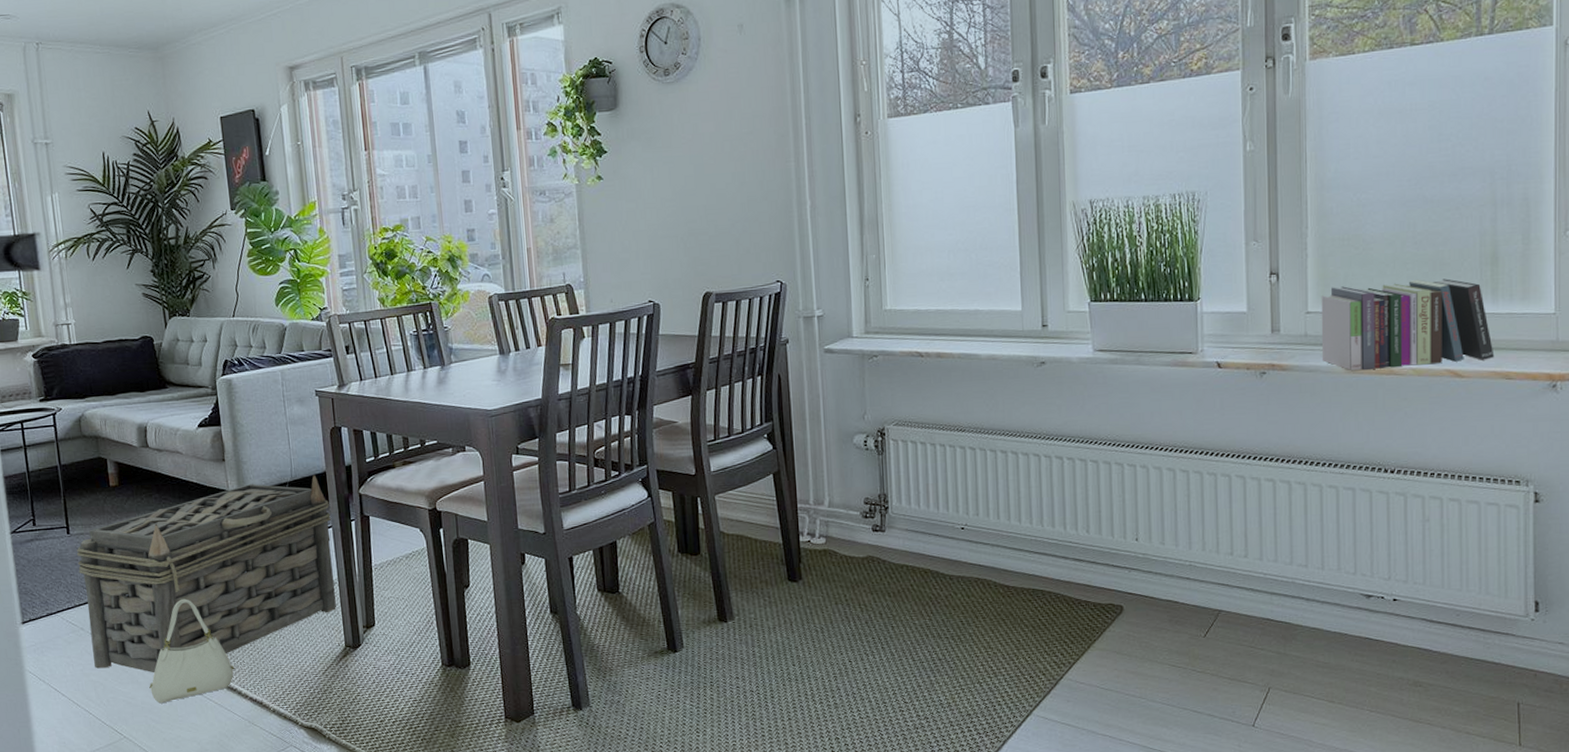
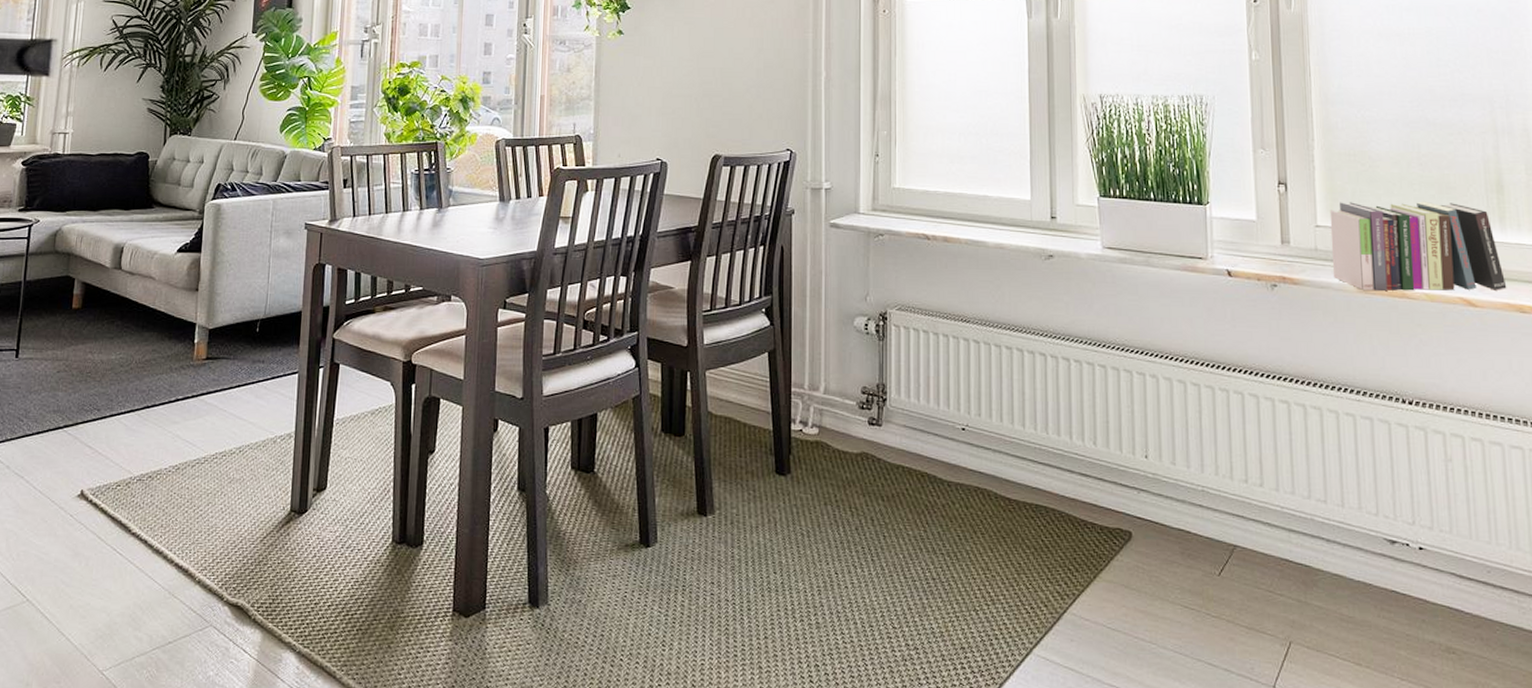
basket: present [77,475,336,673] -> none [12,314,301,526]
handbag: present [149,599,235,704] -> none [67,441,165,563]

